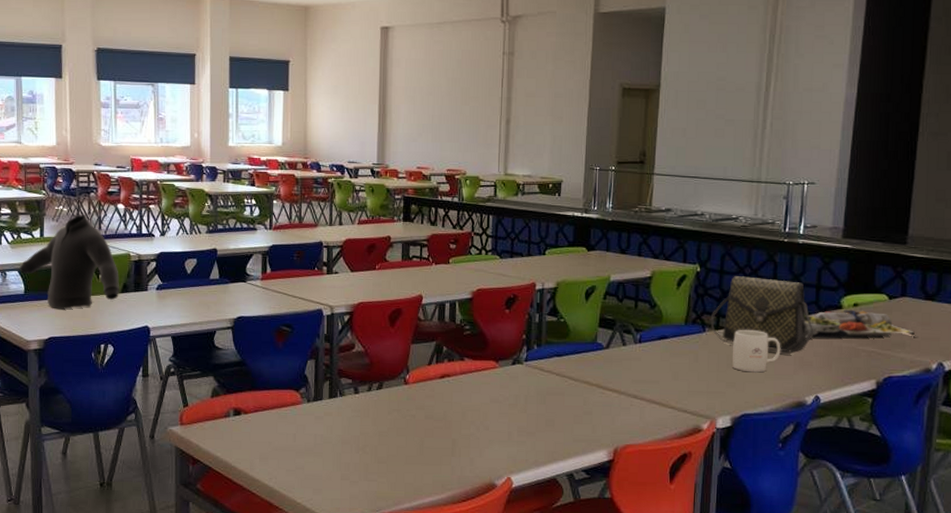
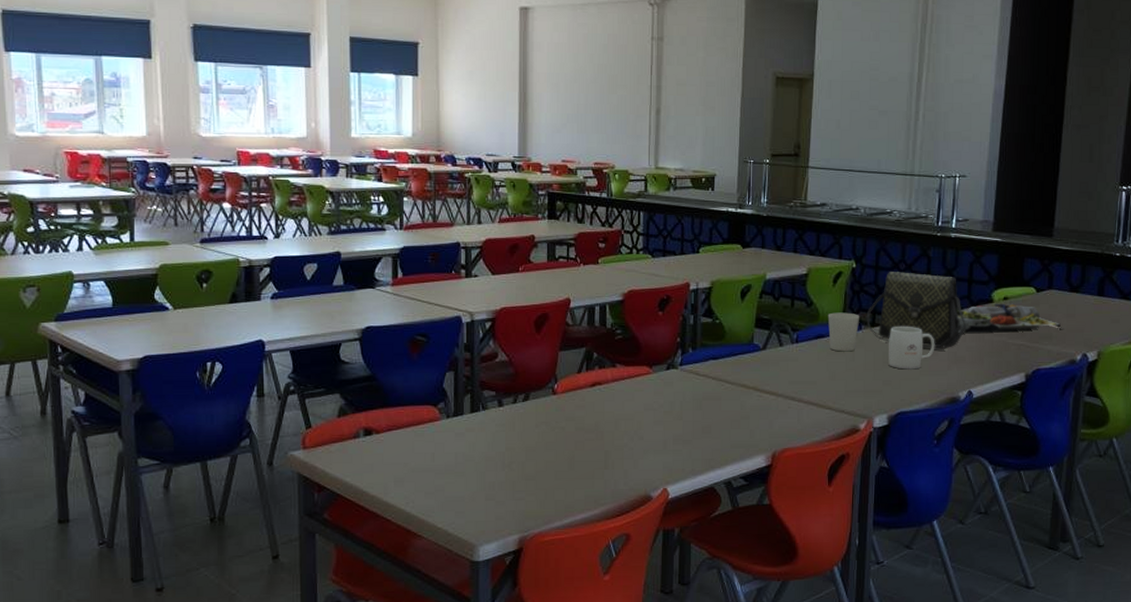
jacket: present [19,215,120,310] -> none [105,216,228,324]
dixie cup: none [671,314,704,353] -> present [827,312,860,352]

